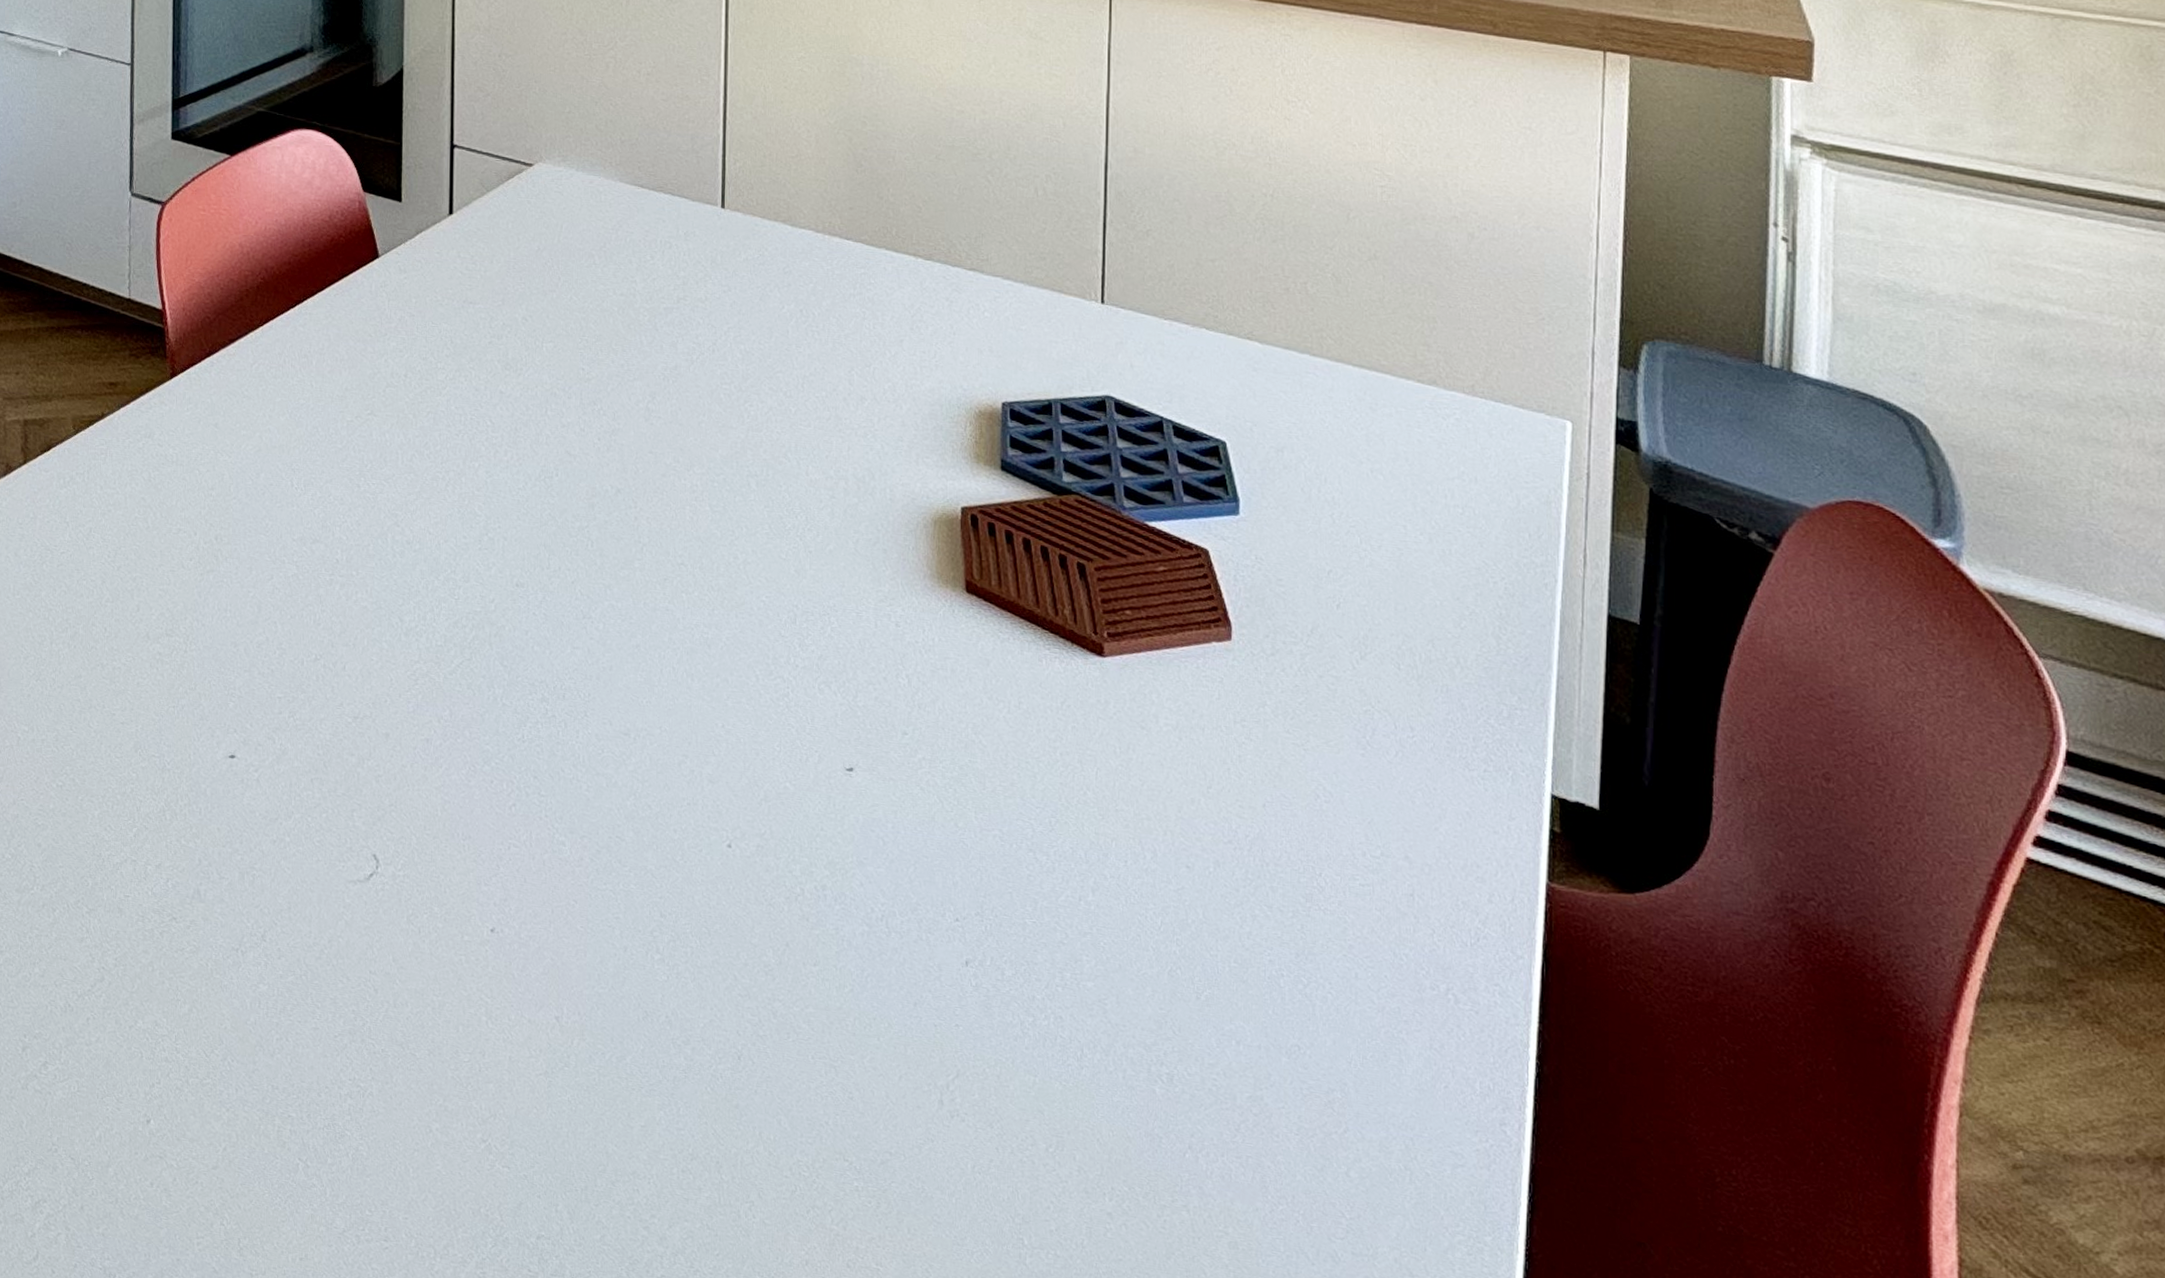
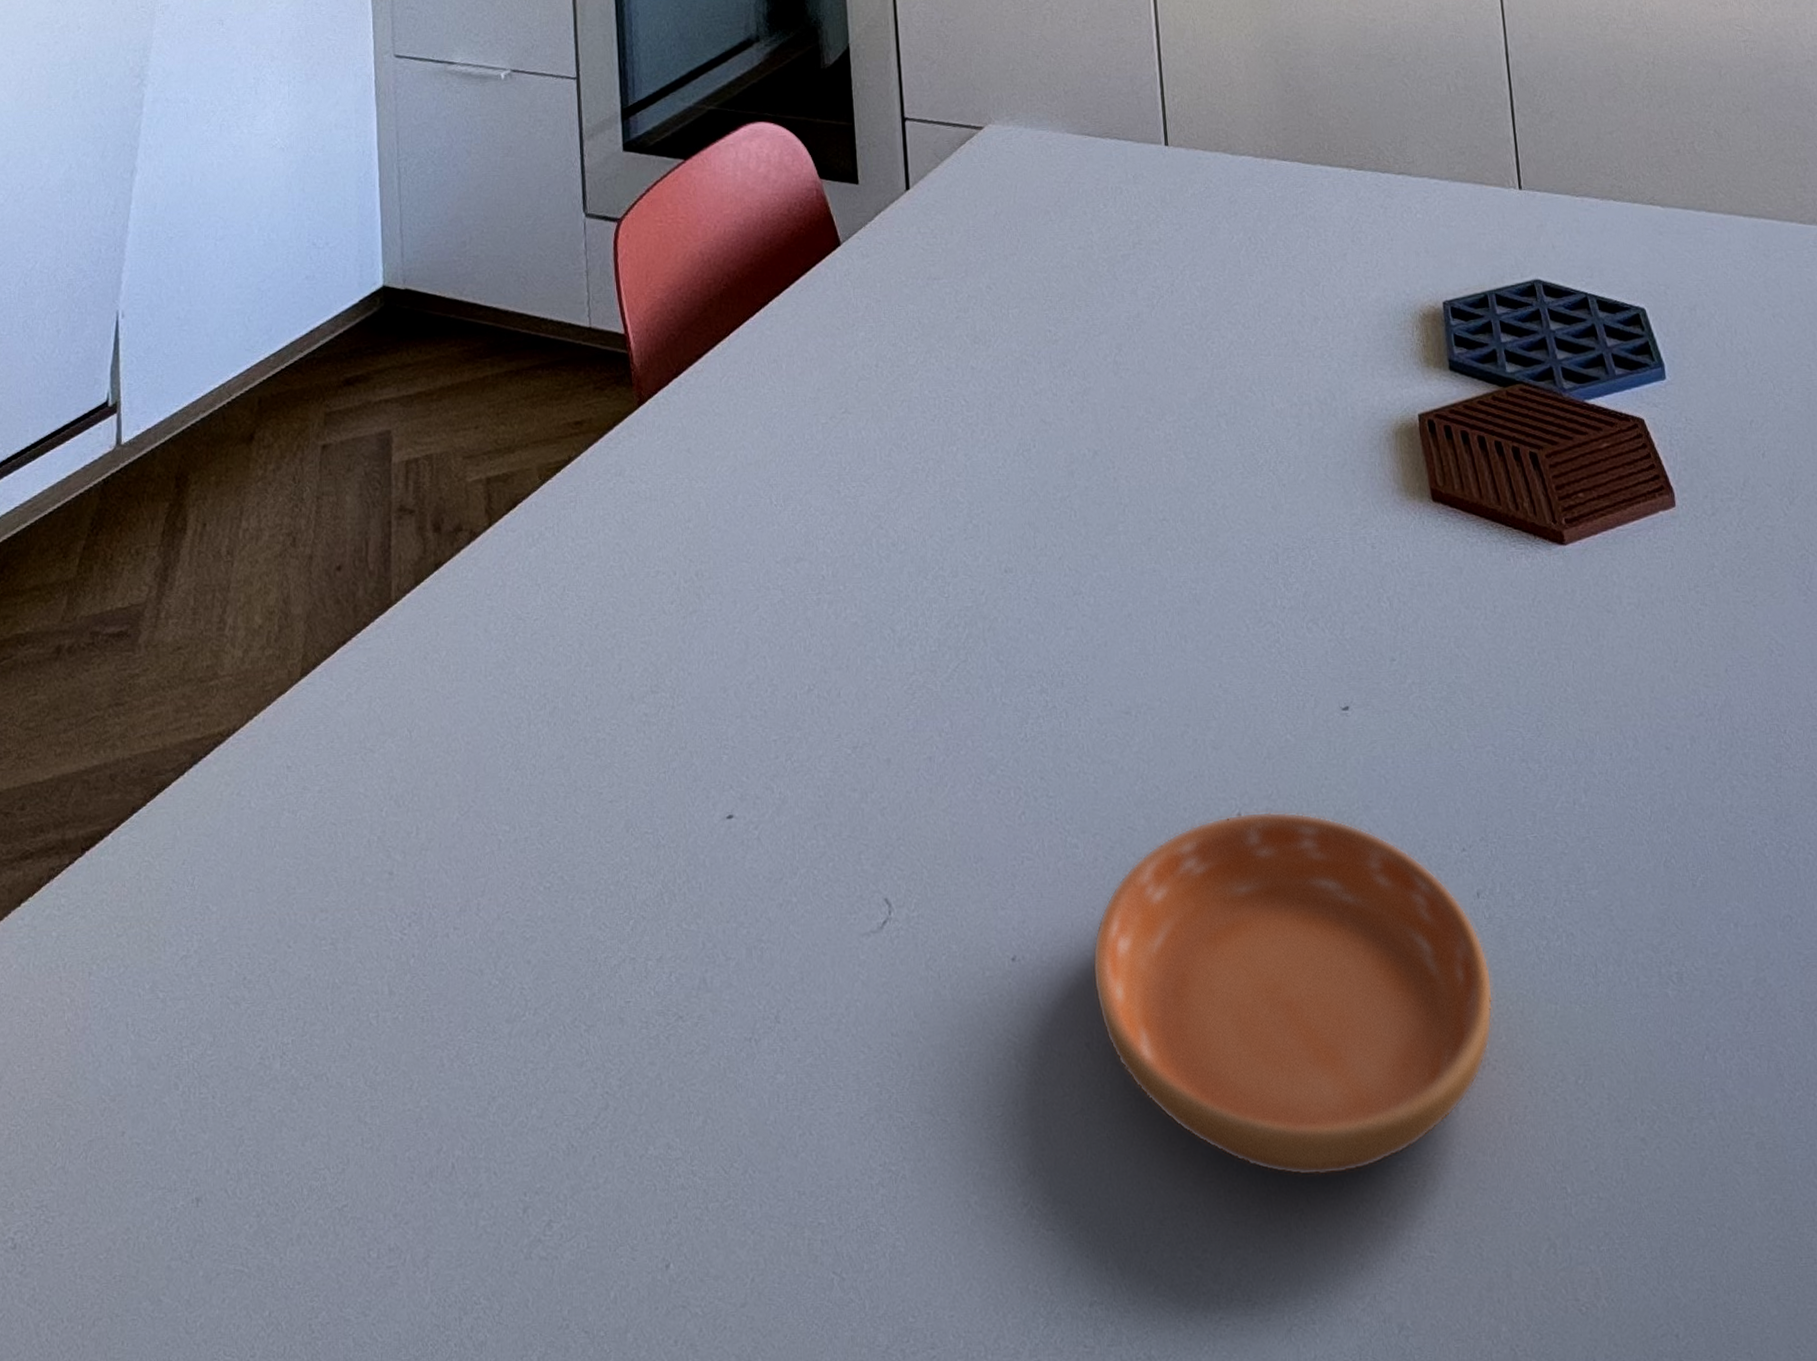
saucer: none [568,844,971,1181] -> present [1091,811,1494,1177]

